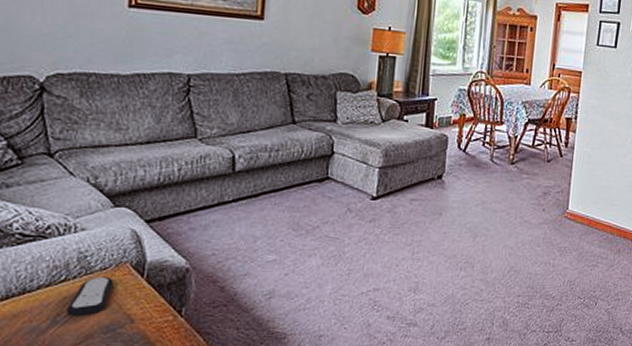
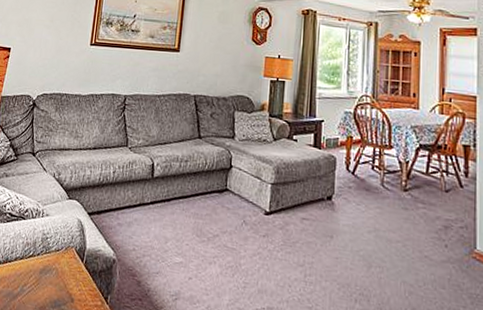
remote control: present [65,276,114,317] -> none [30,256,63,289]

